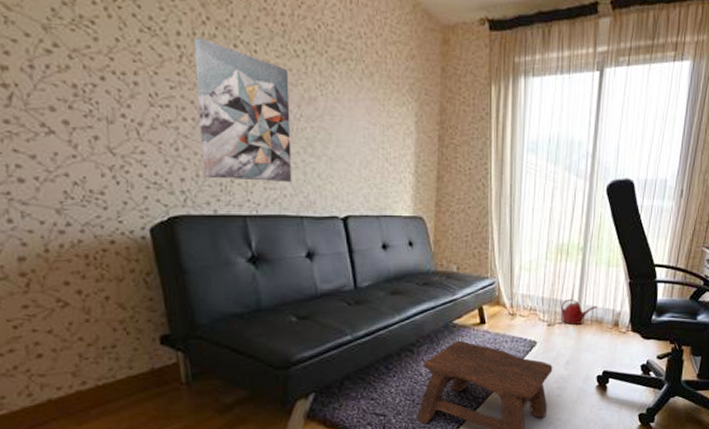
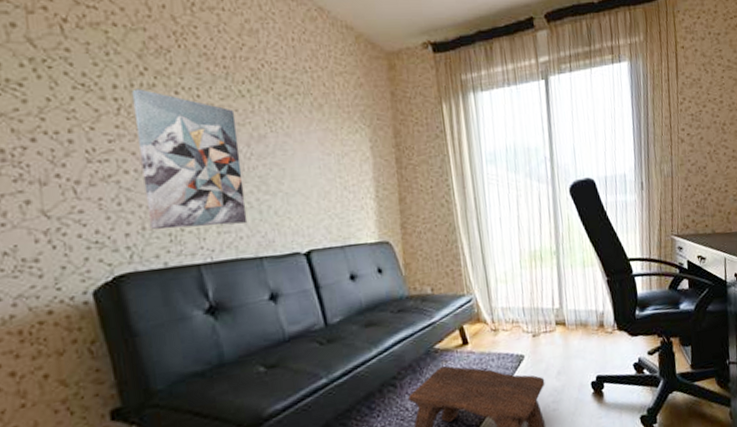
watering can: present [561,298,598,326] -> none [543,305,580,333]

